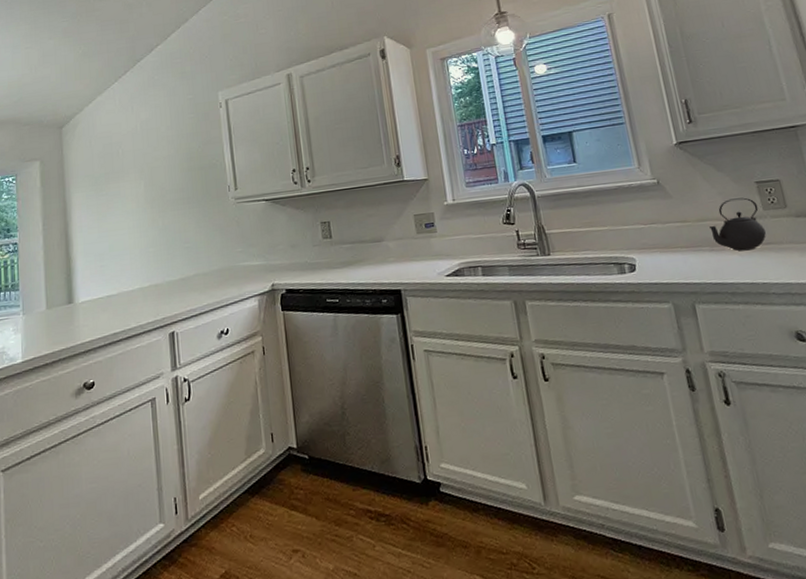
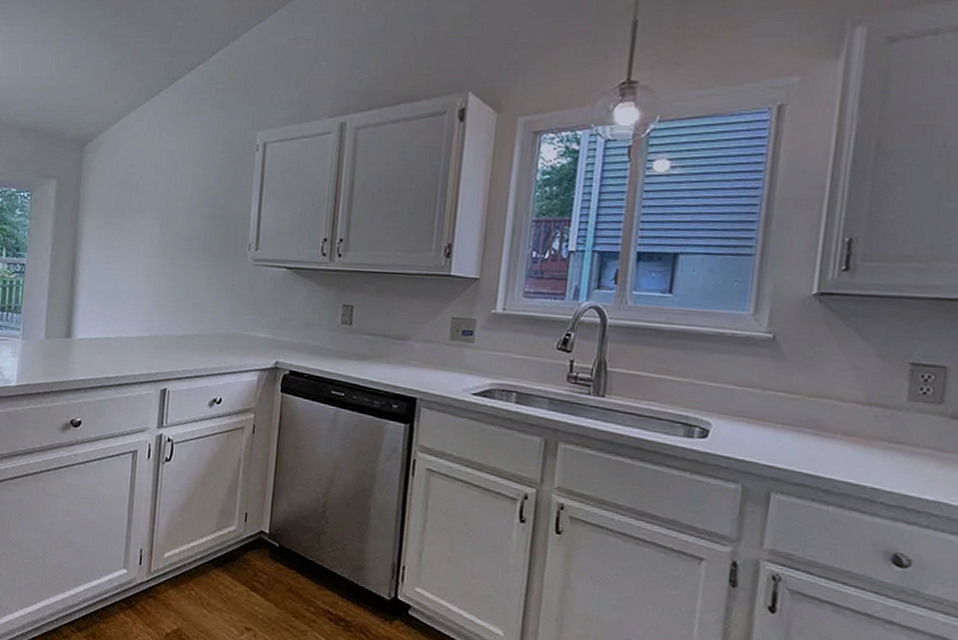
kettle: present [709,197,767,251] -> none [823,377,902,446]

